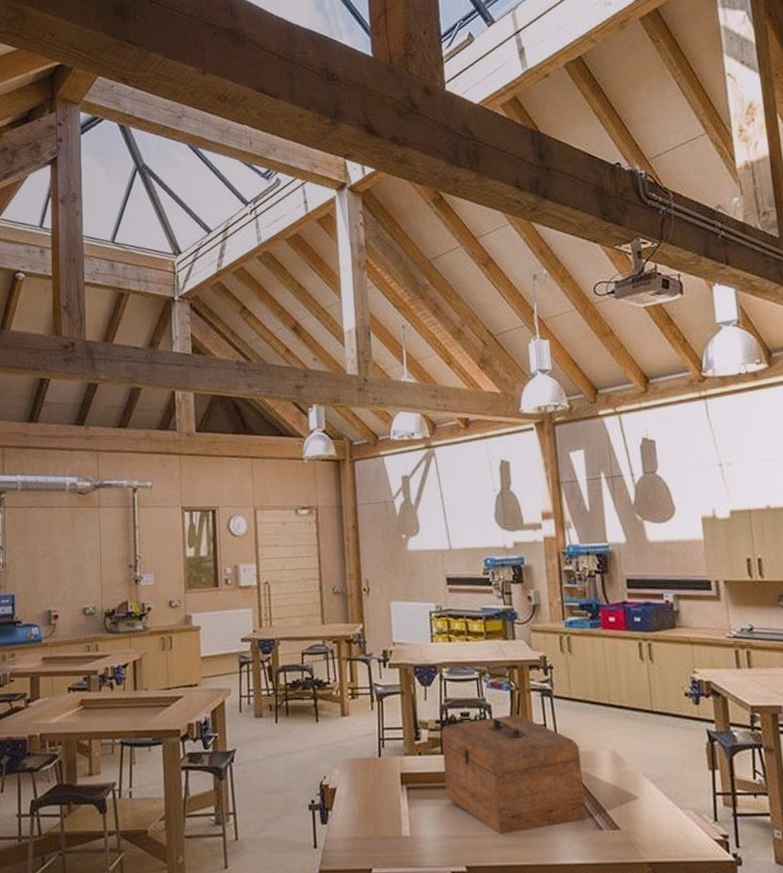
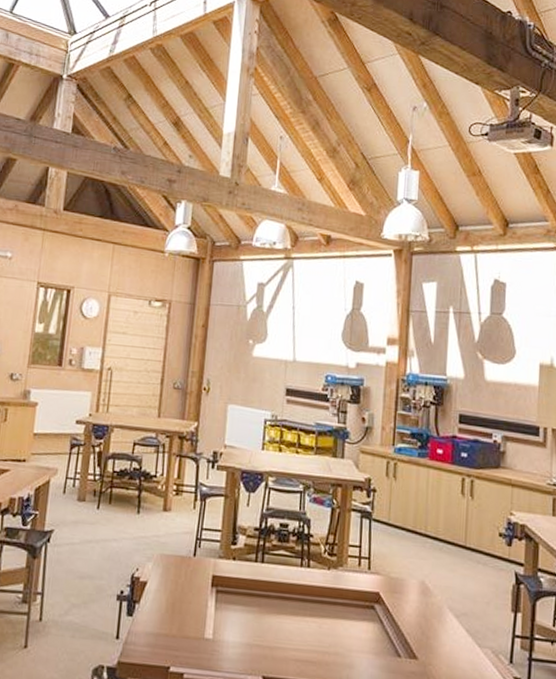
tool box: present [441,714,587,835] -> none [253,531,391,650]

